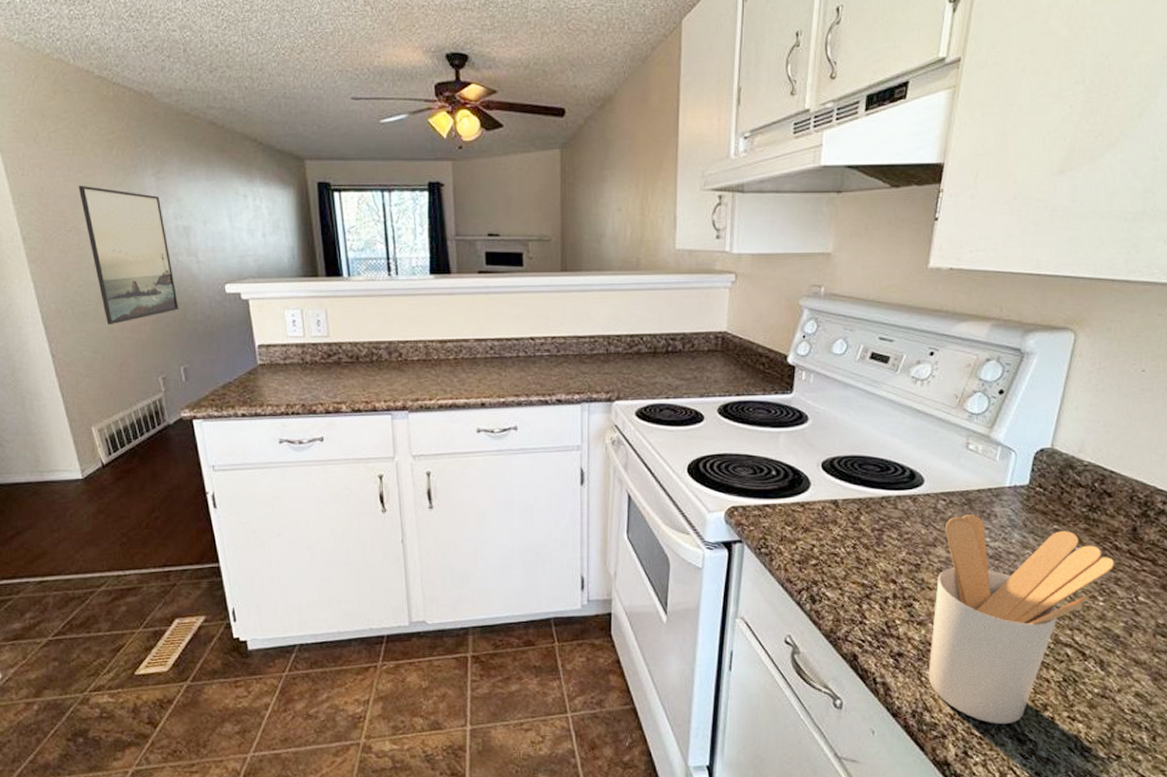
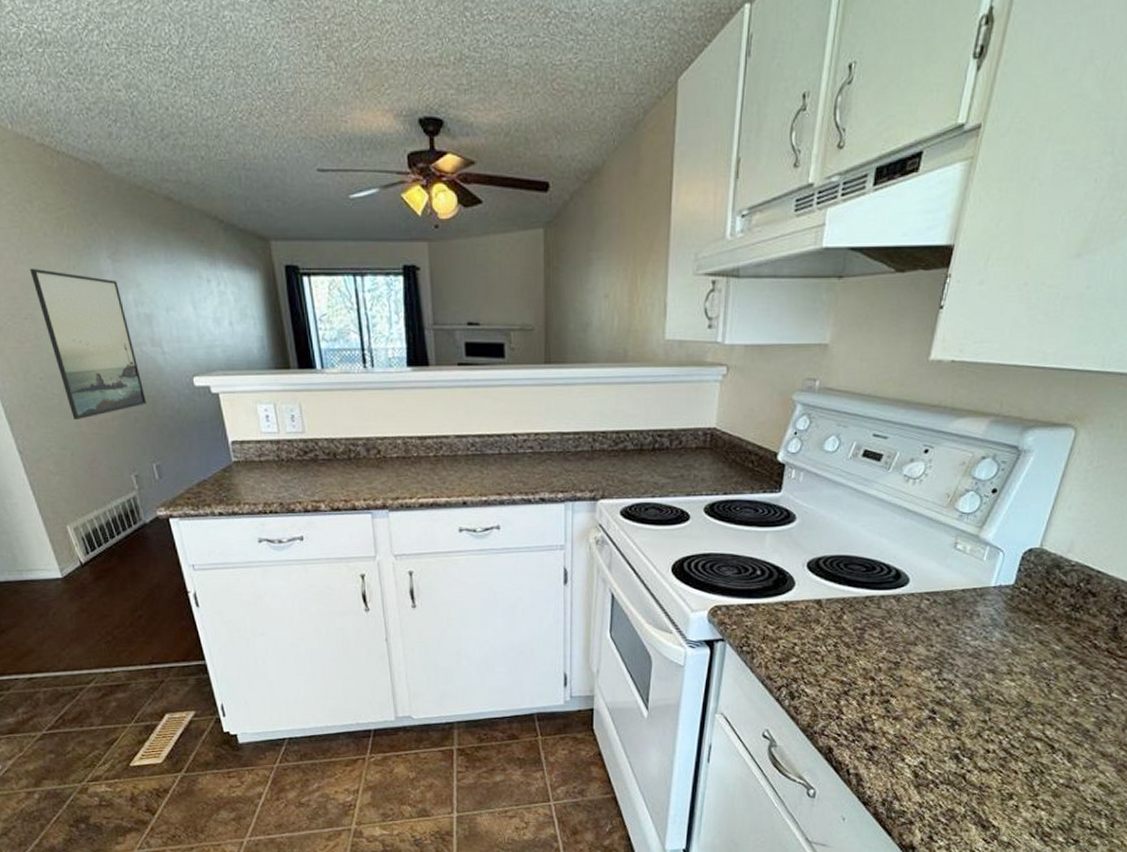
utensil holder: present [928,515,1115,724] -> none [900,614,1093,812]

